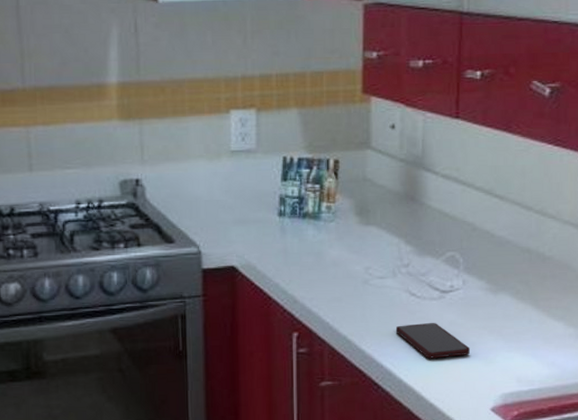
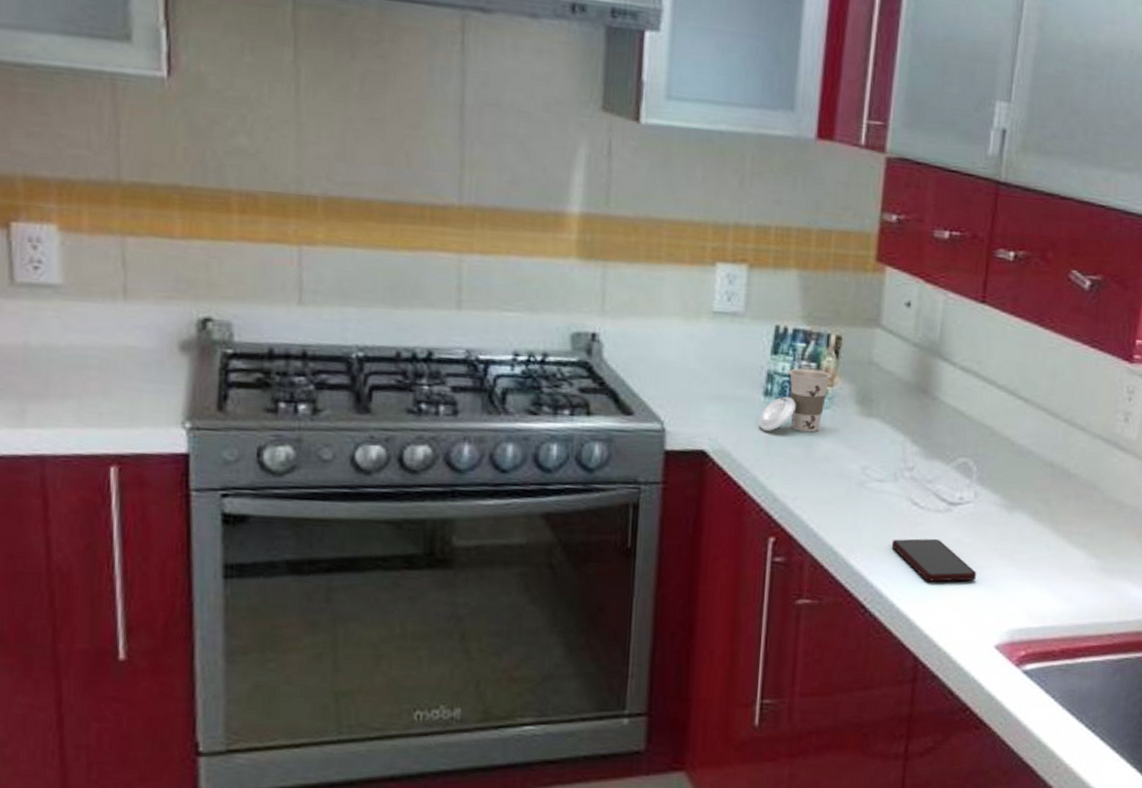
cup: none [276,190,333,245] -> present [758,368,832,433]

